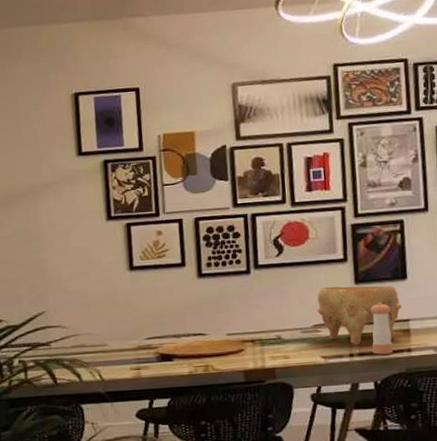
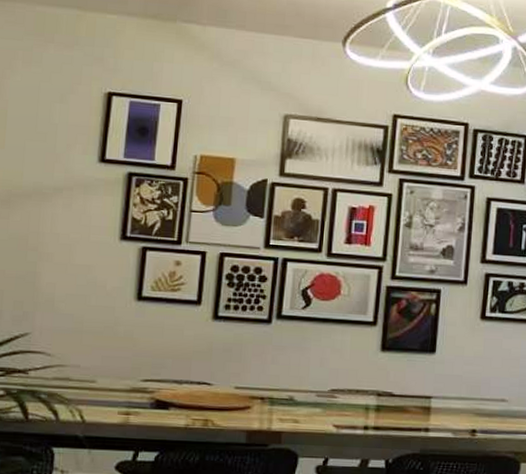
decorative bowl: present [317,285,402,346] -> none [337,349,426,418]
pepper shaker: present [371,302,394,355] -> none [388,374,414,432]

